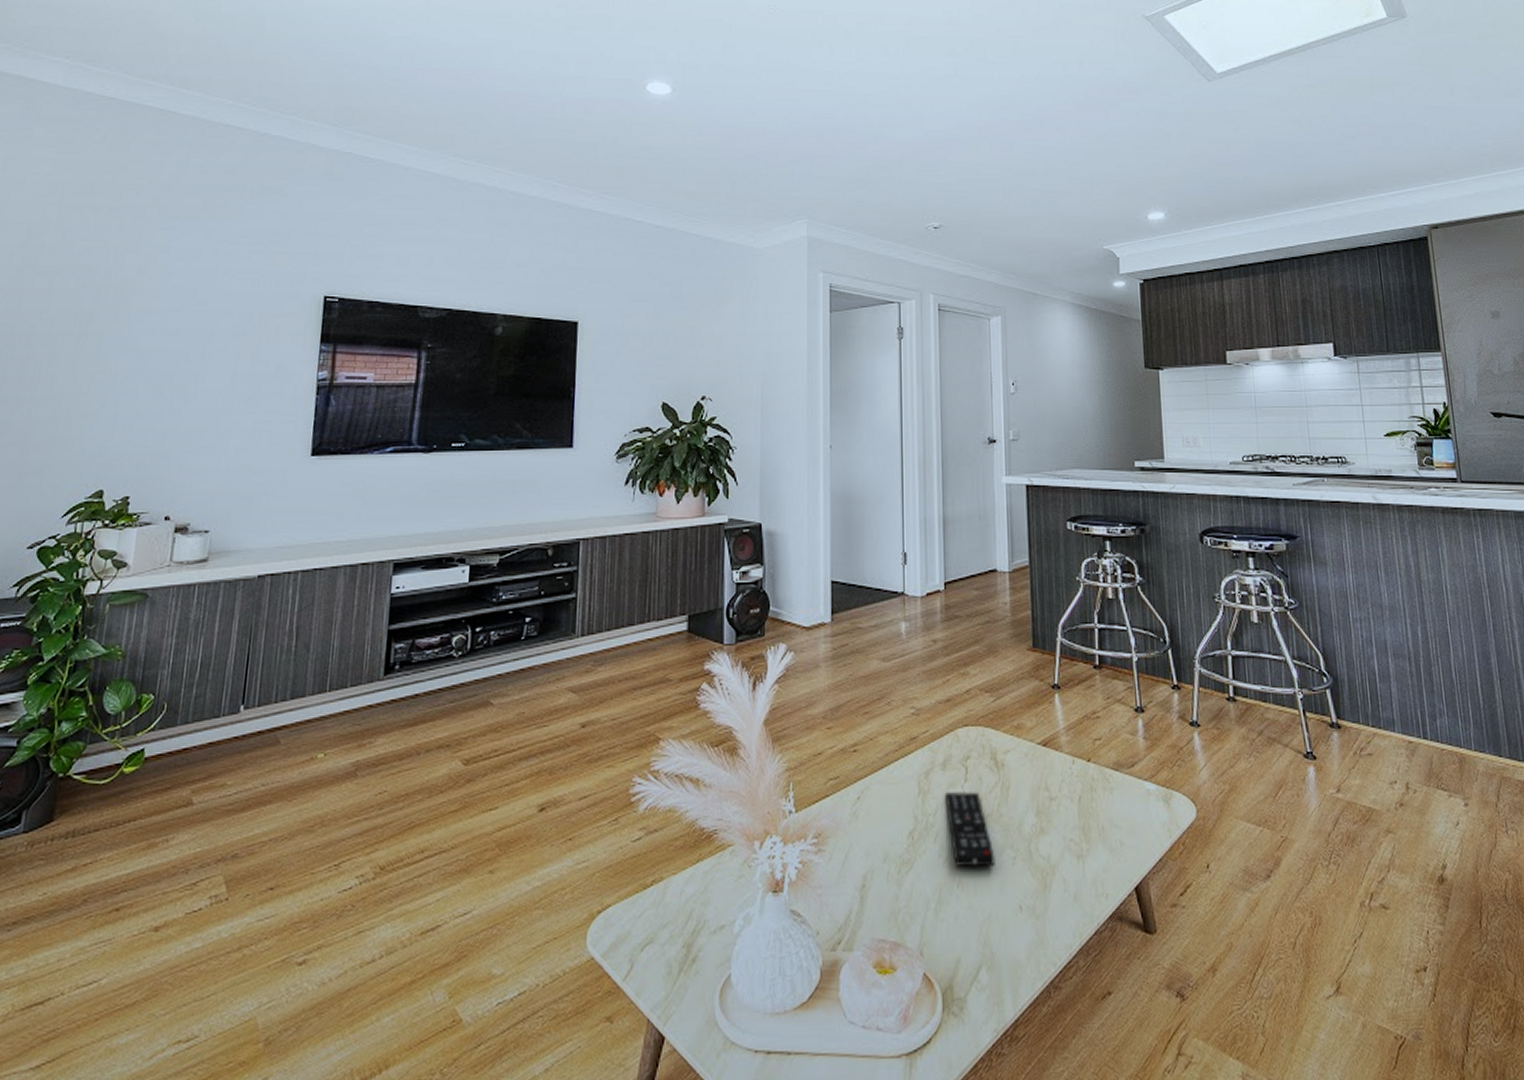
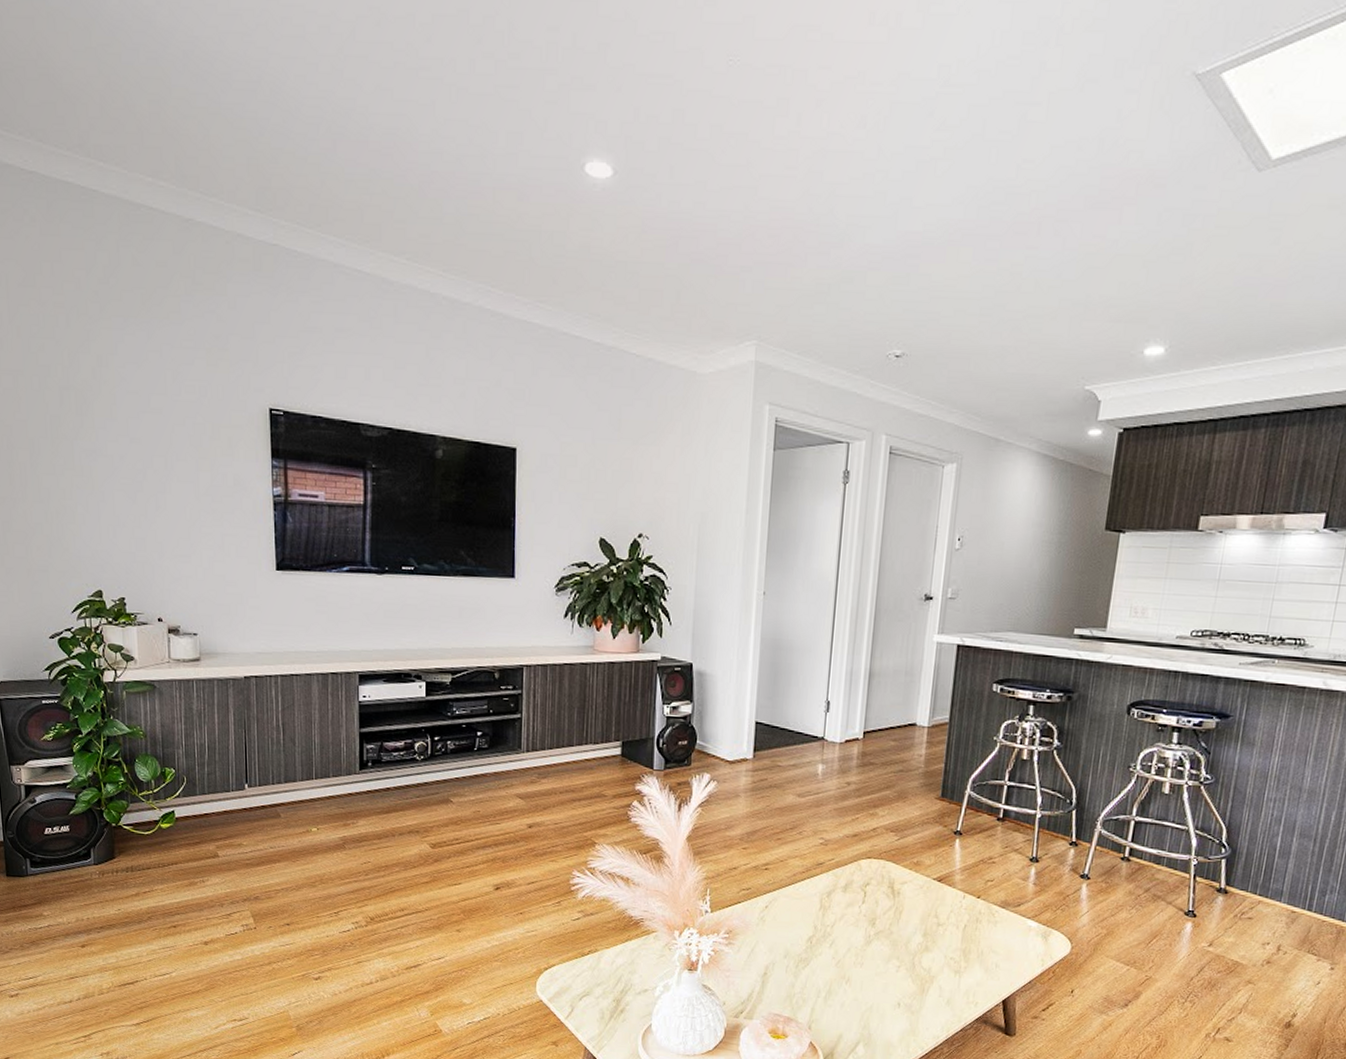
remote control: present [946,792,995,868] -> none [843,910,882,972]

